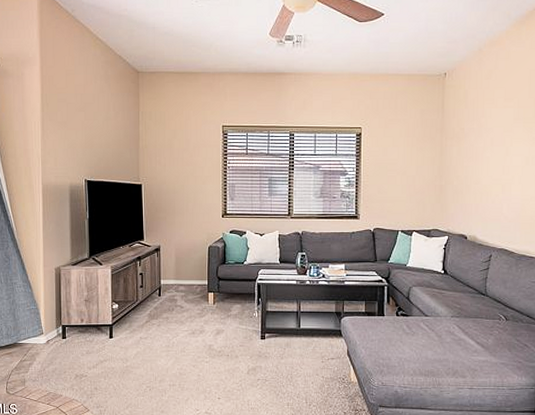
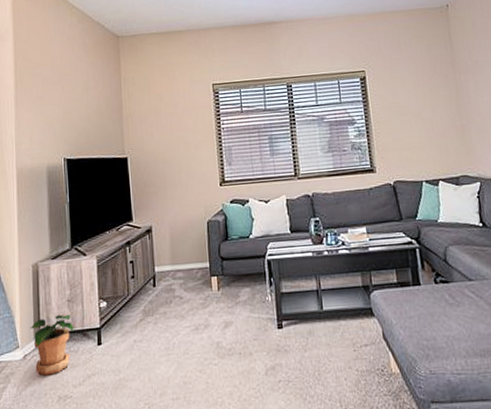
potted plant: none [53,311,90,358] -> present [30,314,74,376]

